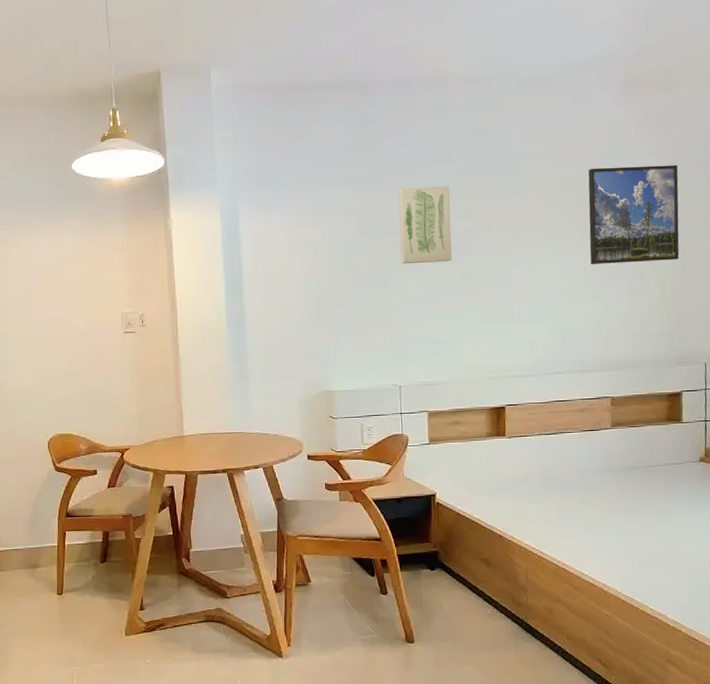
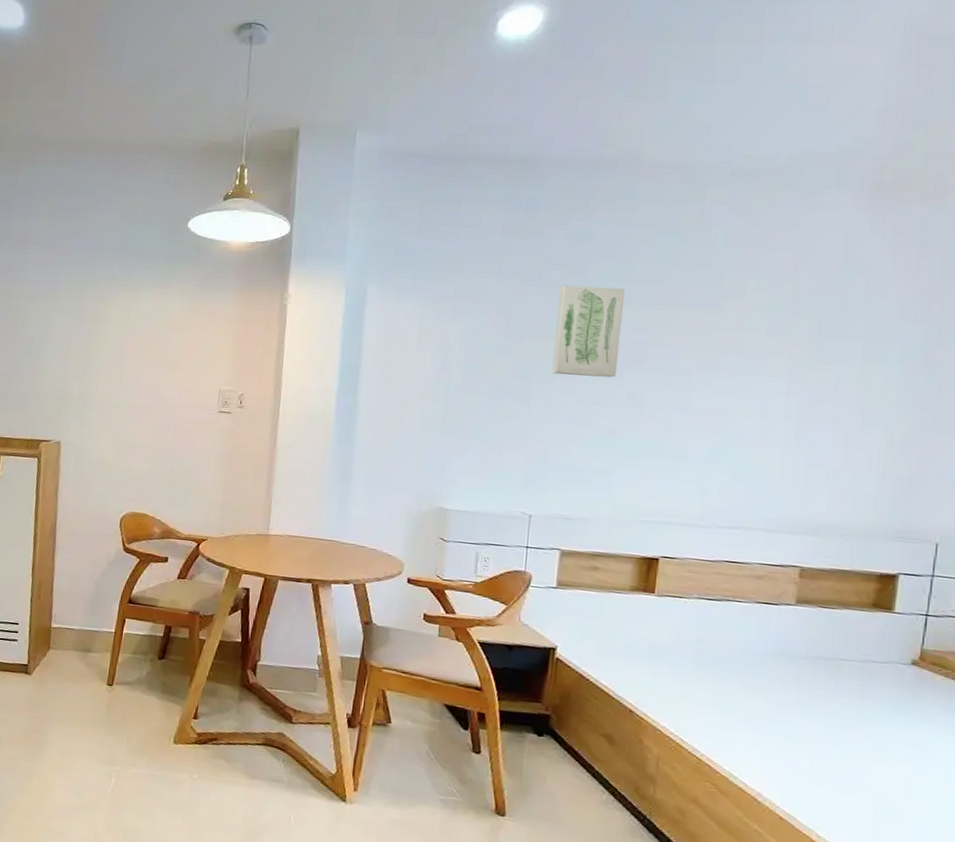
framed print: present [588,165,680,264] -> none [796,285,933,411]

